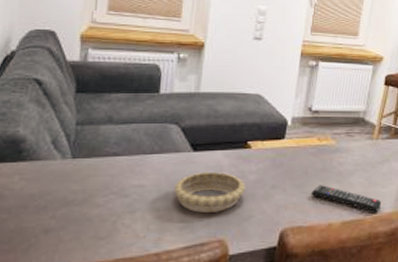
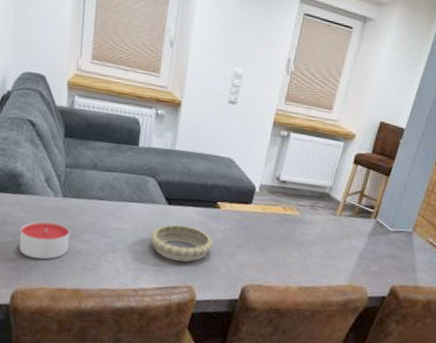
candle: none [16,188,81,235] -> present [19,220,71,260]
remote control: present [312,185,382,212] -> none [273,251,338,283]

